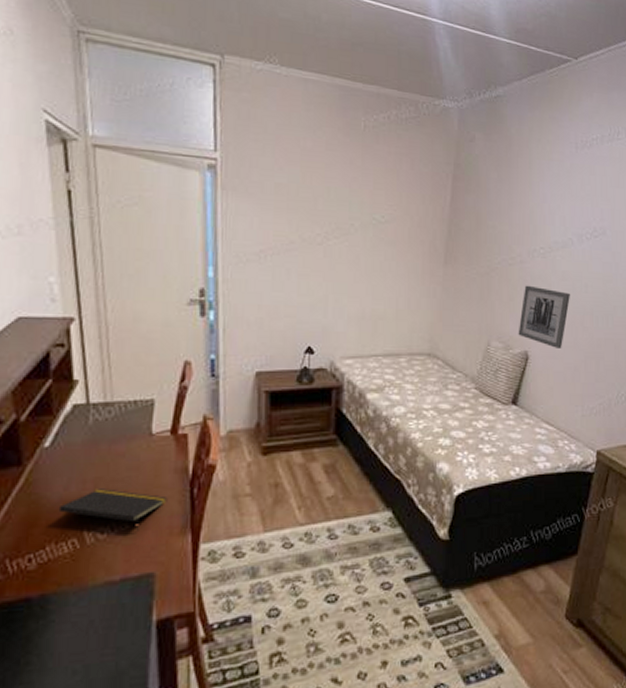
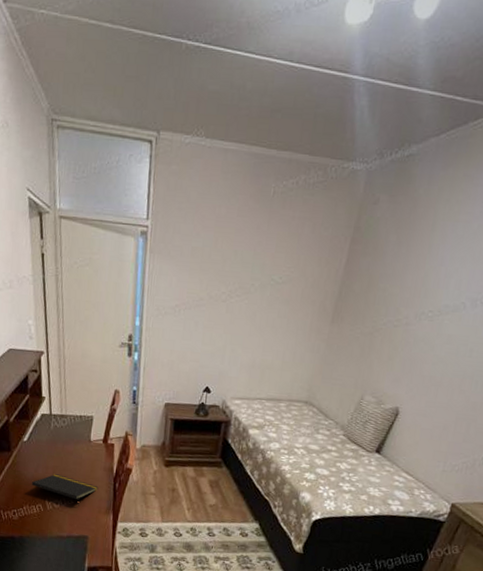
wall art: present [518,285,570,348] -> none [392,346,452,408]

